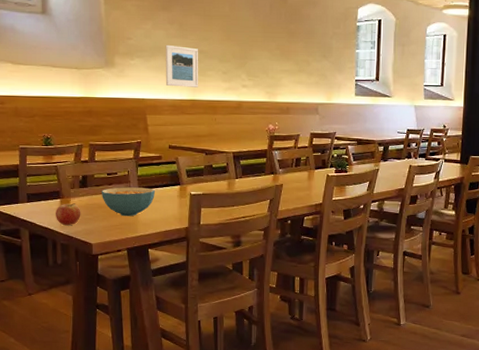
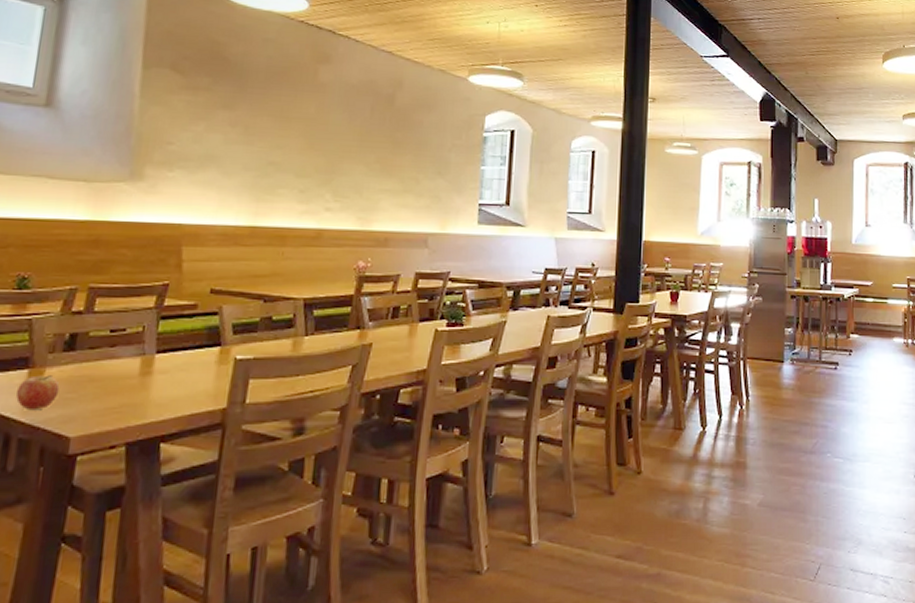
cereal bowl: present [101,187,155,217] -> none [96,350,181,394]
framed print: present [165,44,199,88] -> none [215,152,268,210]

